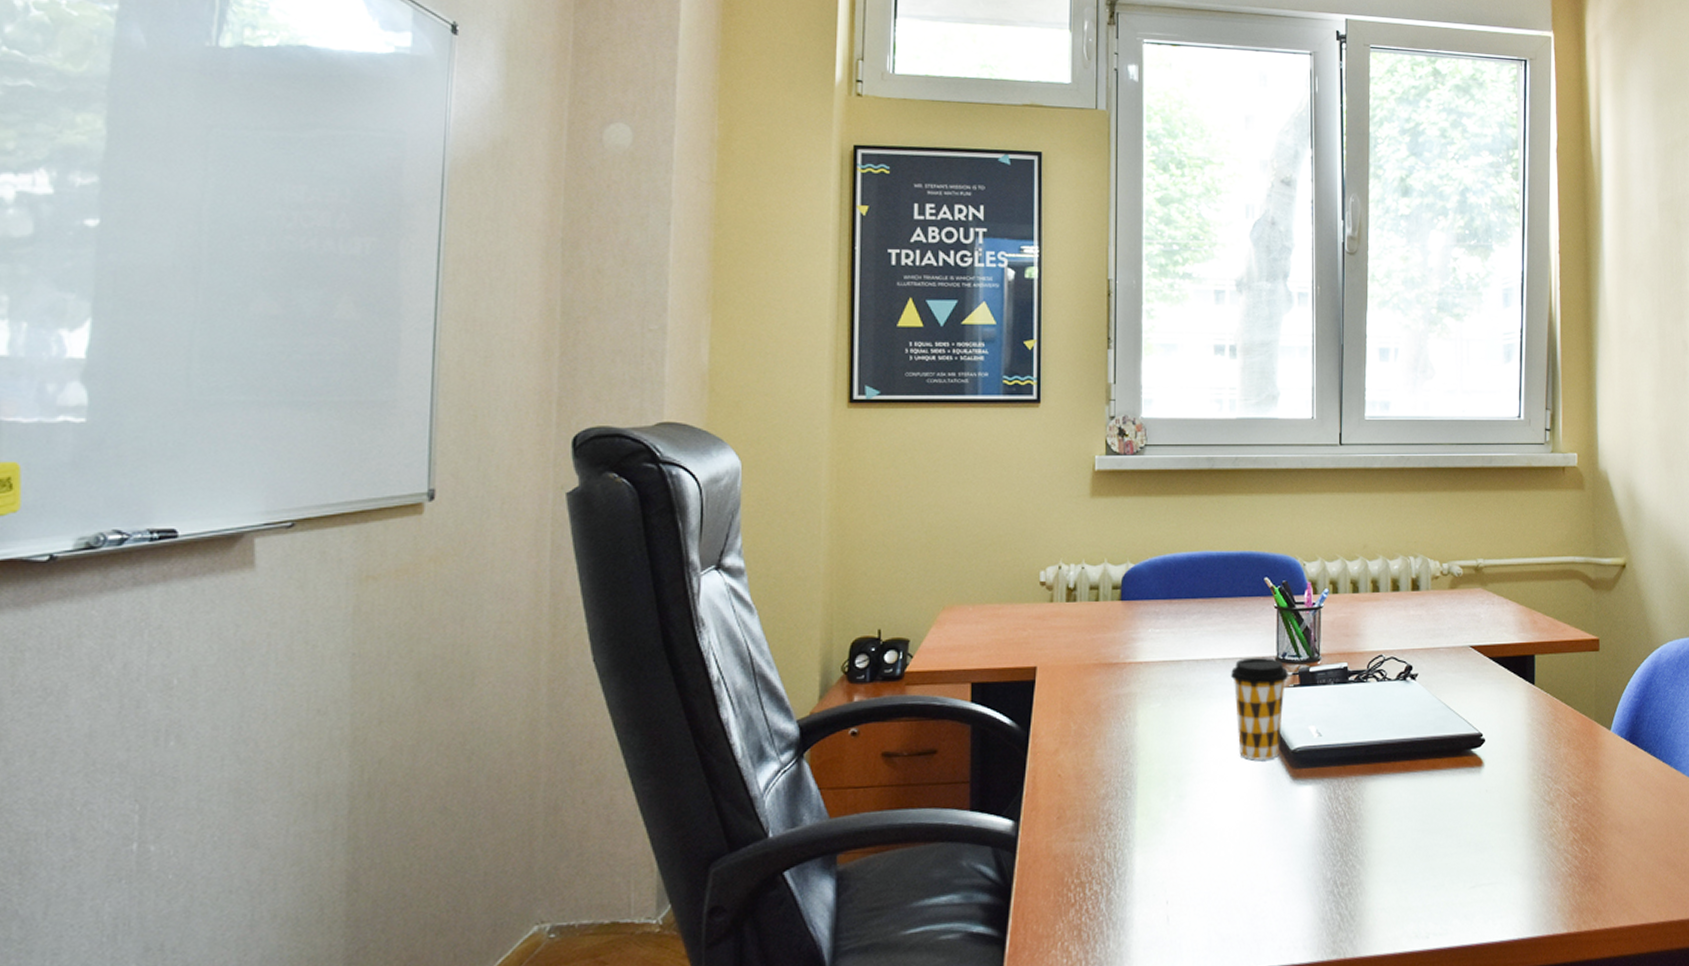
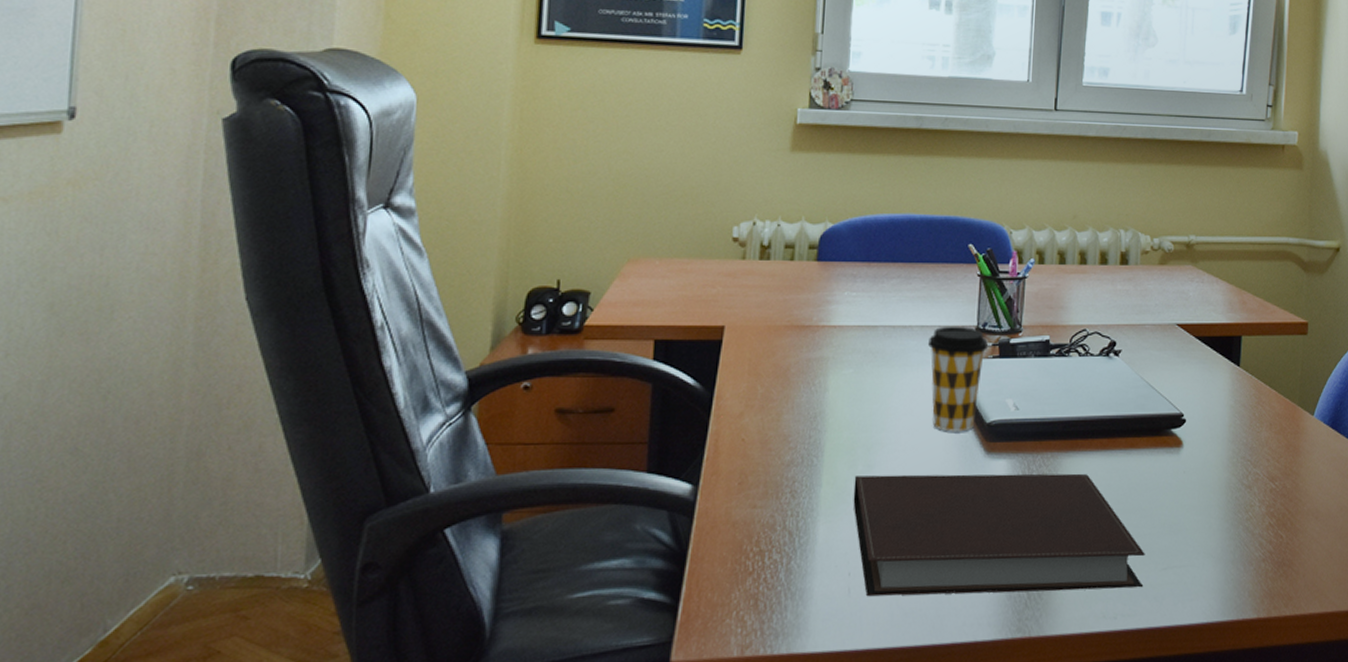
notebook: none [1167,796,1454,923] -> present [853,473,1145,596]

